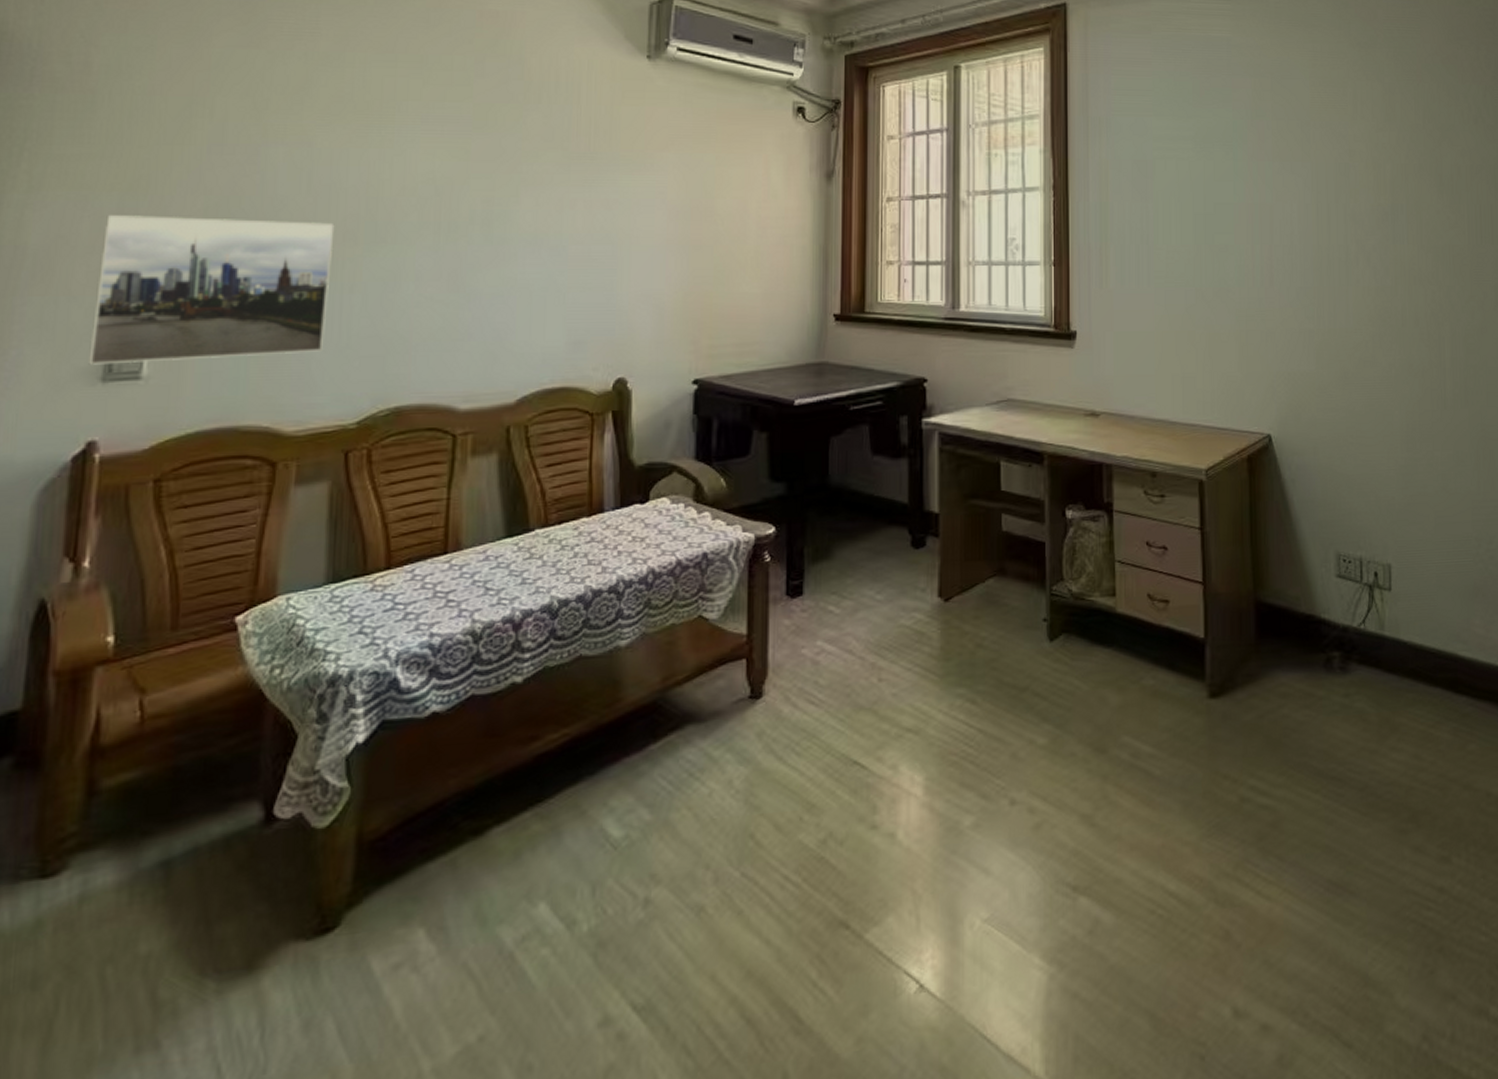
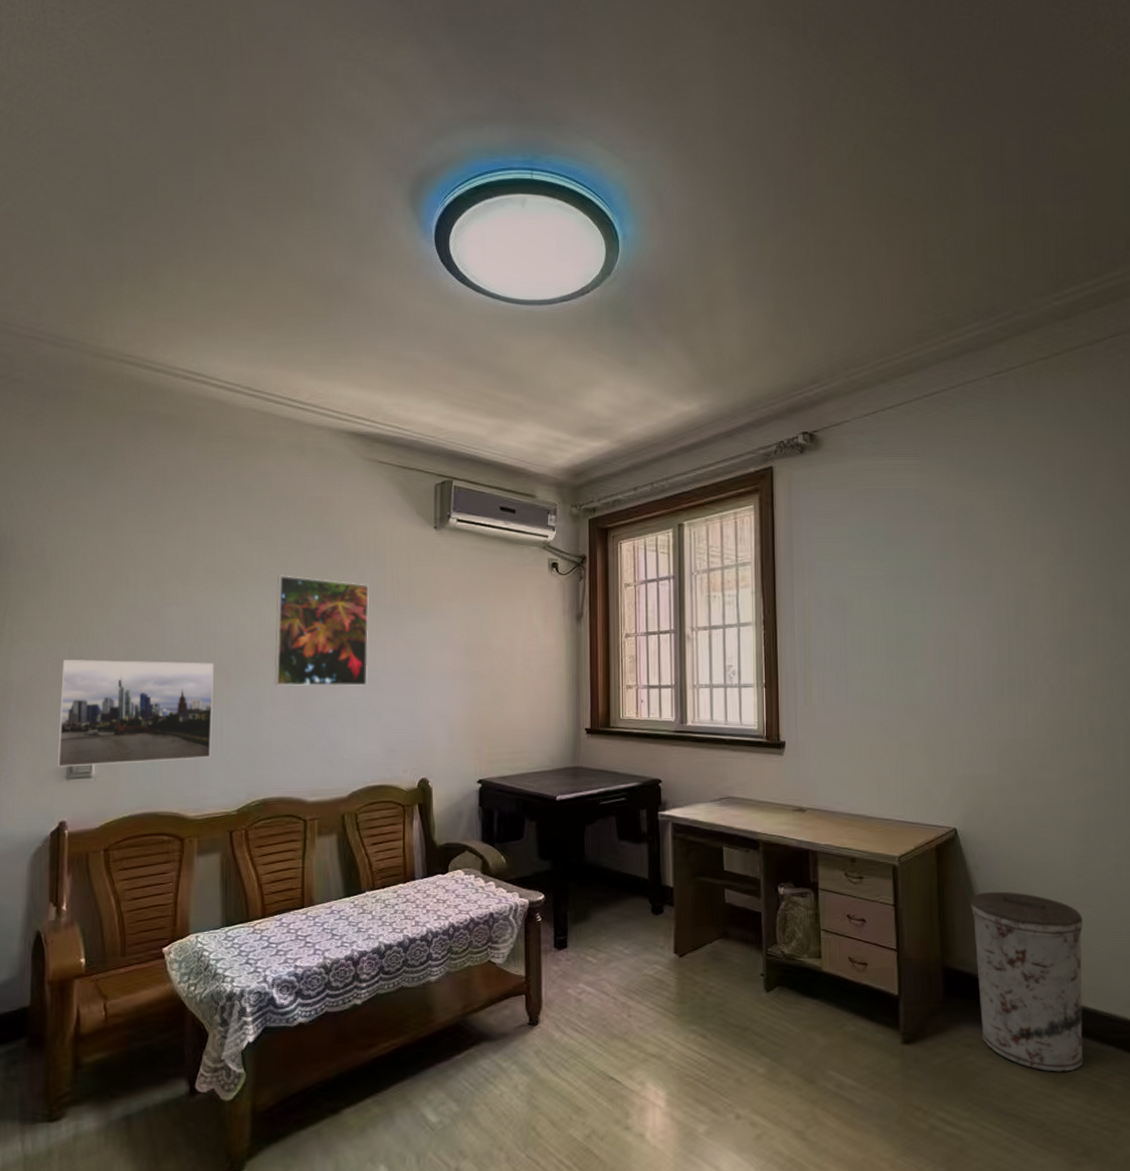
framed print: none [419,109,558,258] -> present [274,575,370,687]
trash can: none [1286,508,1410,723] -> present [971,891,1084,1072]

